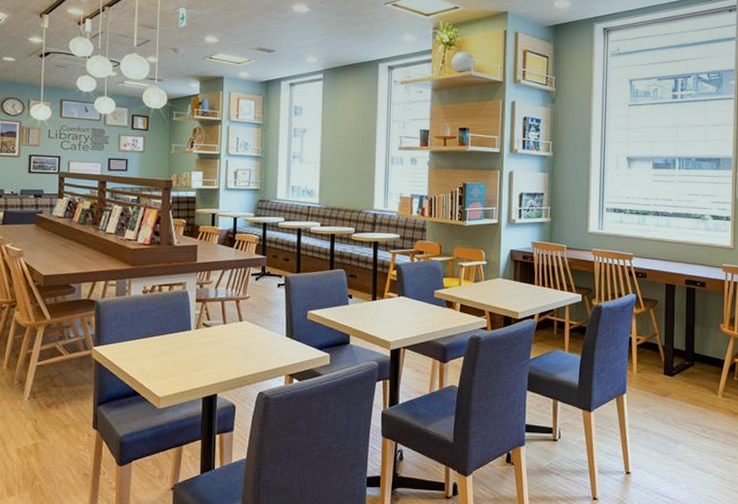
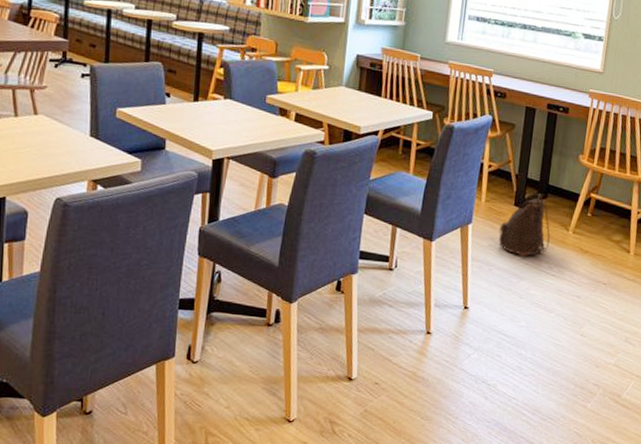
backpack: none [652,363,701,422] -> present [499,194,550,257]

